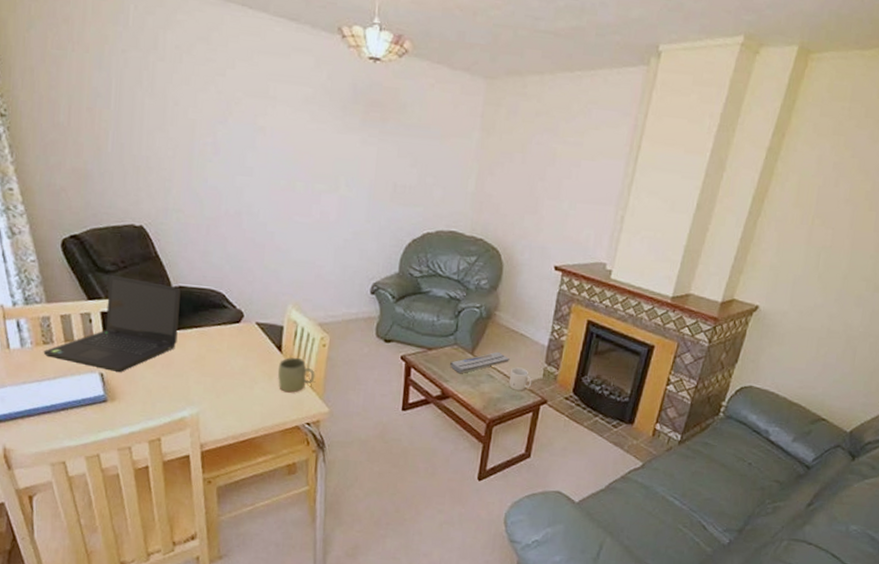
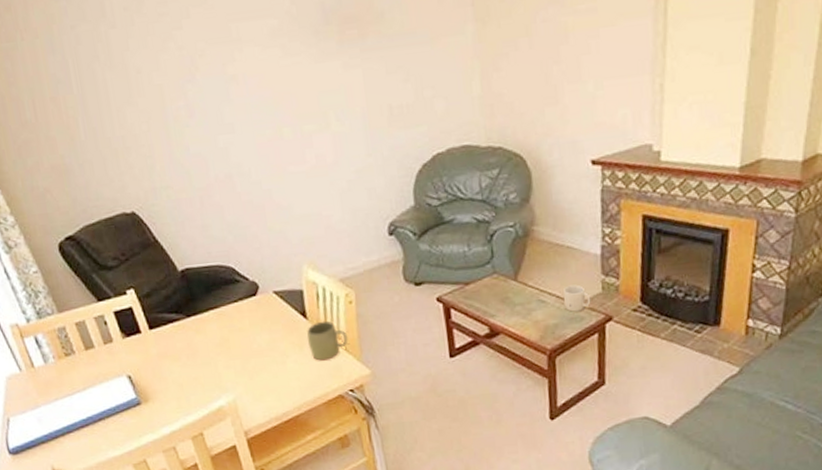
laptop: present [43,275,181,372] -> none [67,270,197,371]
newspaper: present [450,351,510,374] -> none [493,271,560,305]

